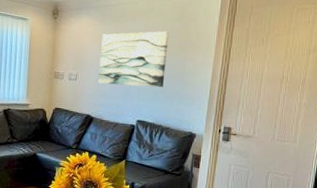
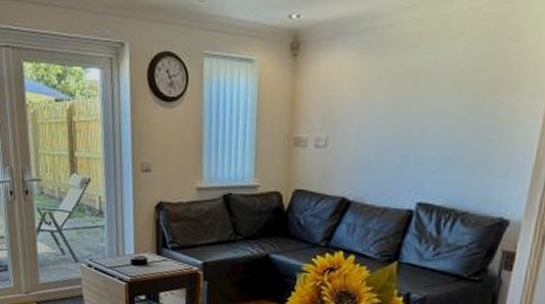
wall art: present [98,31,169,88] -> none [358,61,474,152]

